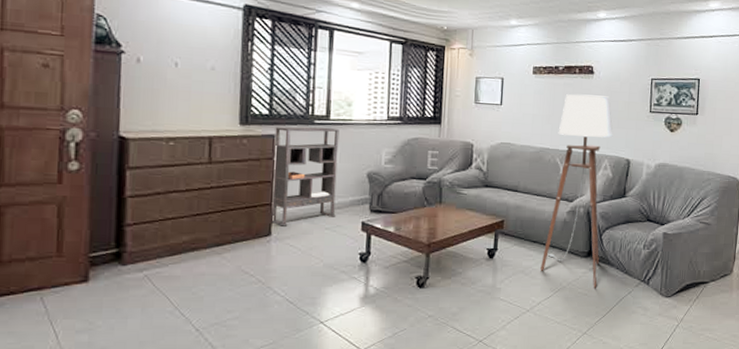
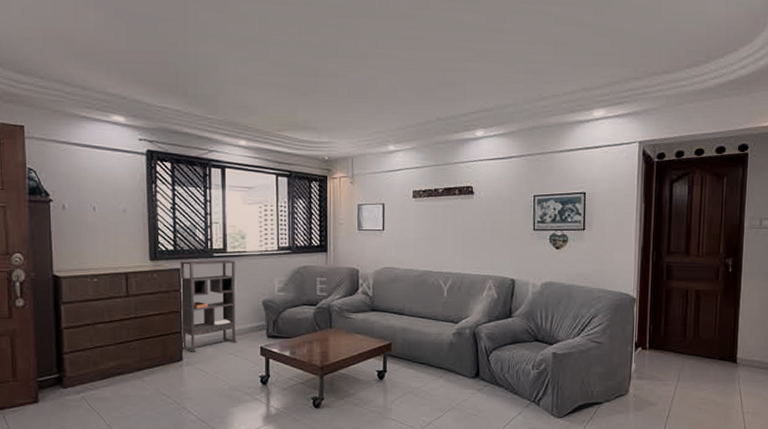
floor lamp: present [540,94,613,288] -> none [429,215,496,408]

